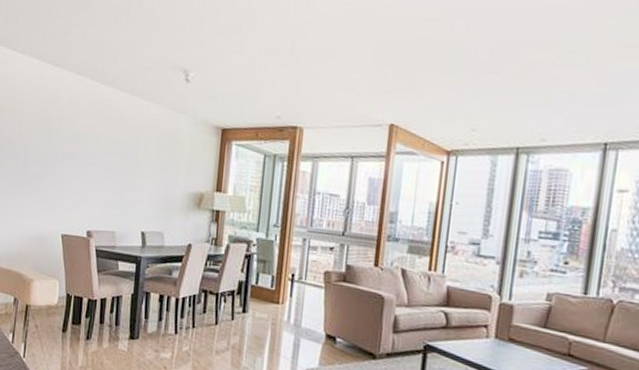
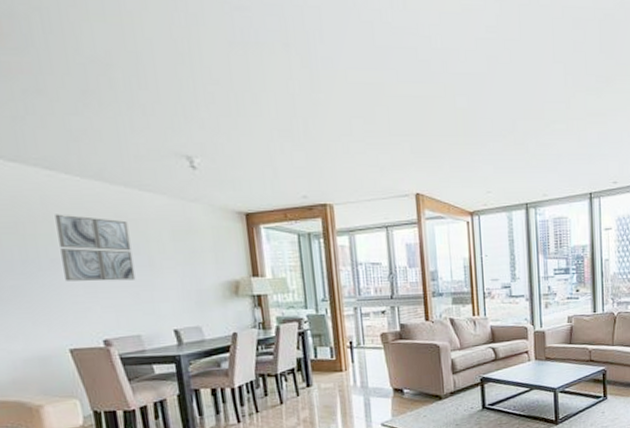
wall art: none [71,113,126,180] -> present [55,214,136,282]

